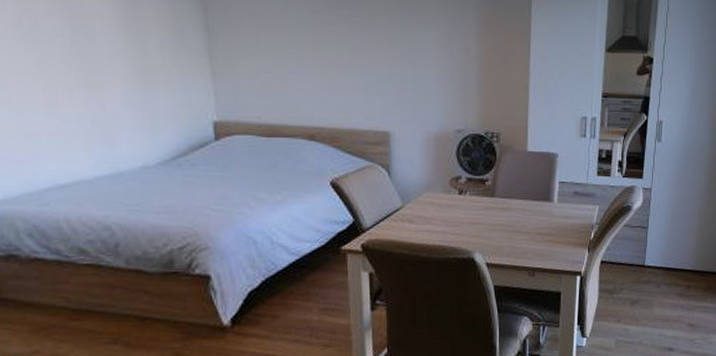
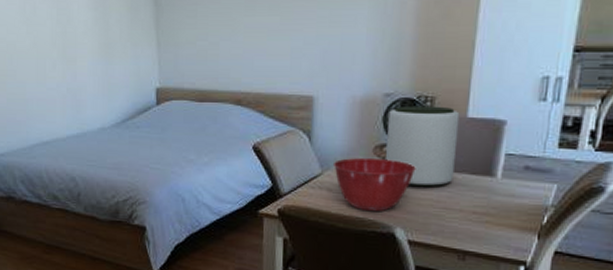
mixing bowl: none [414,190,488,240] -> present [334,158,416,212]
plant pot: none [461,141,521,214] -> present [386,105,460,187]

